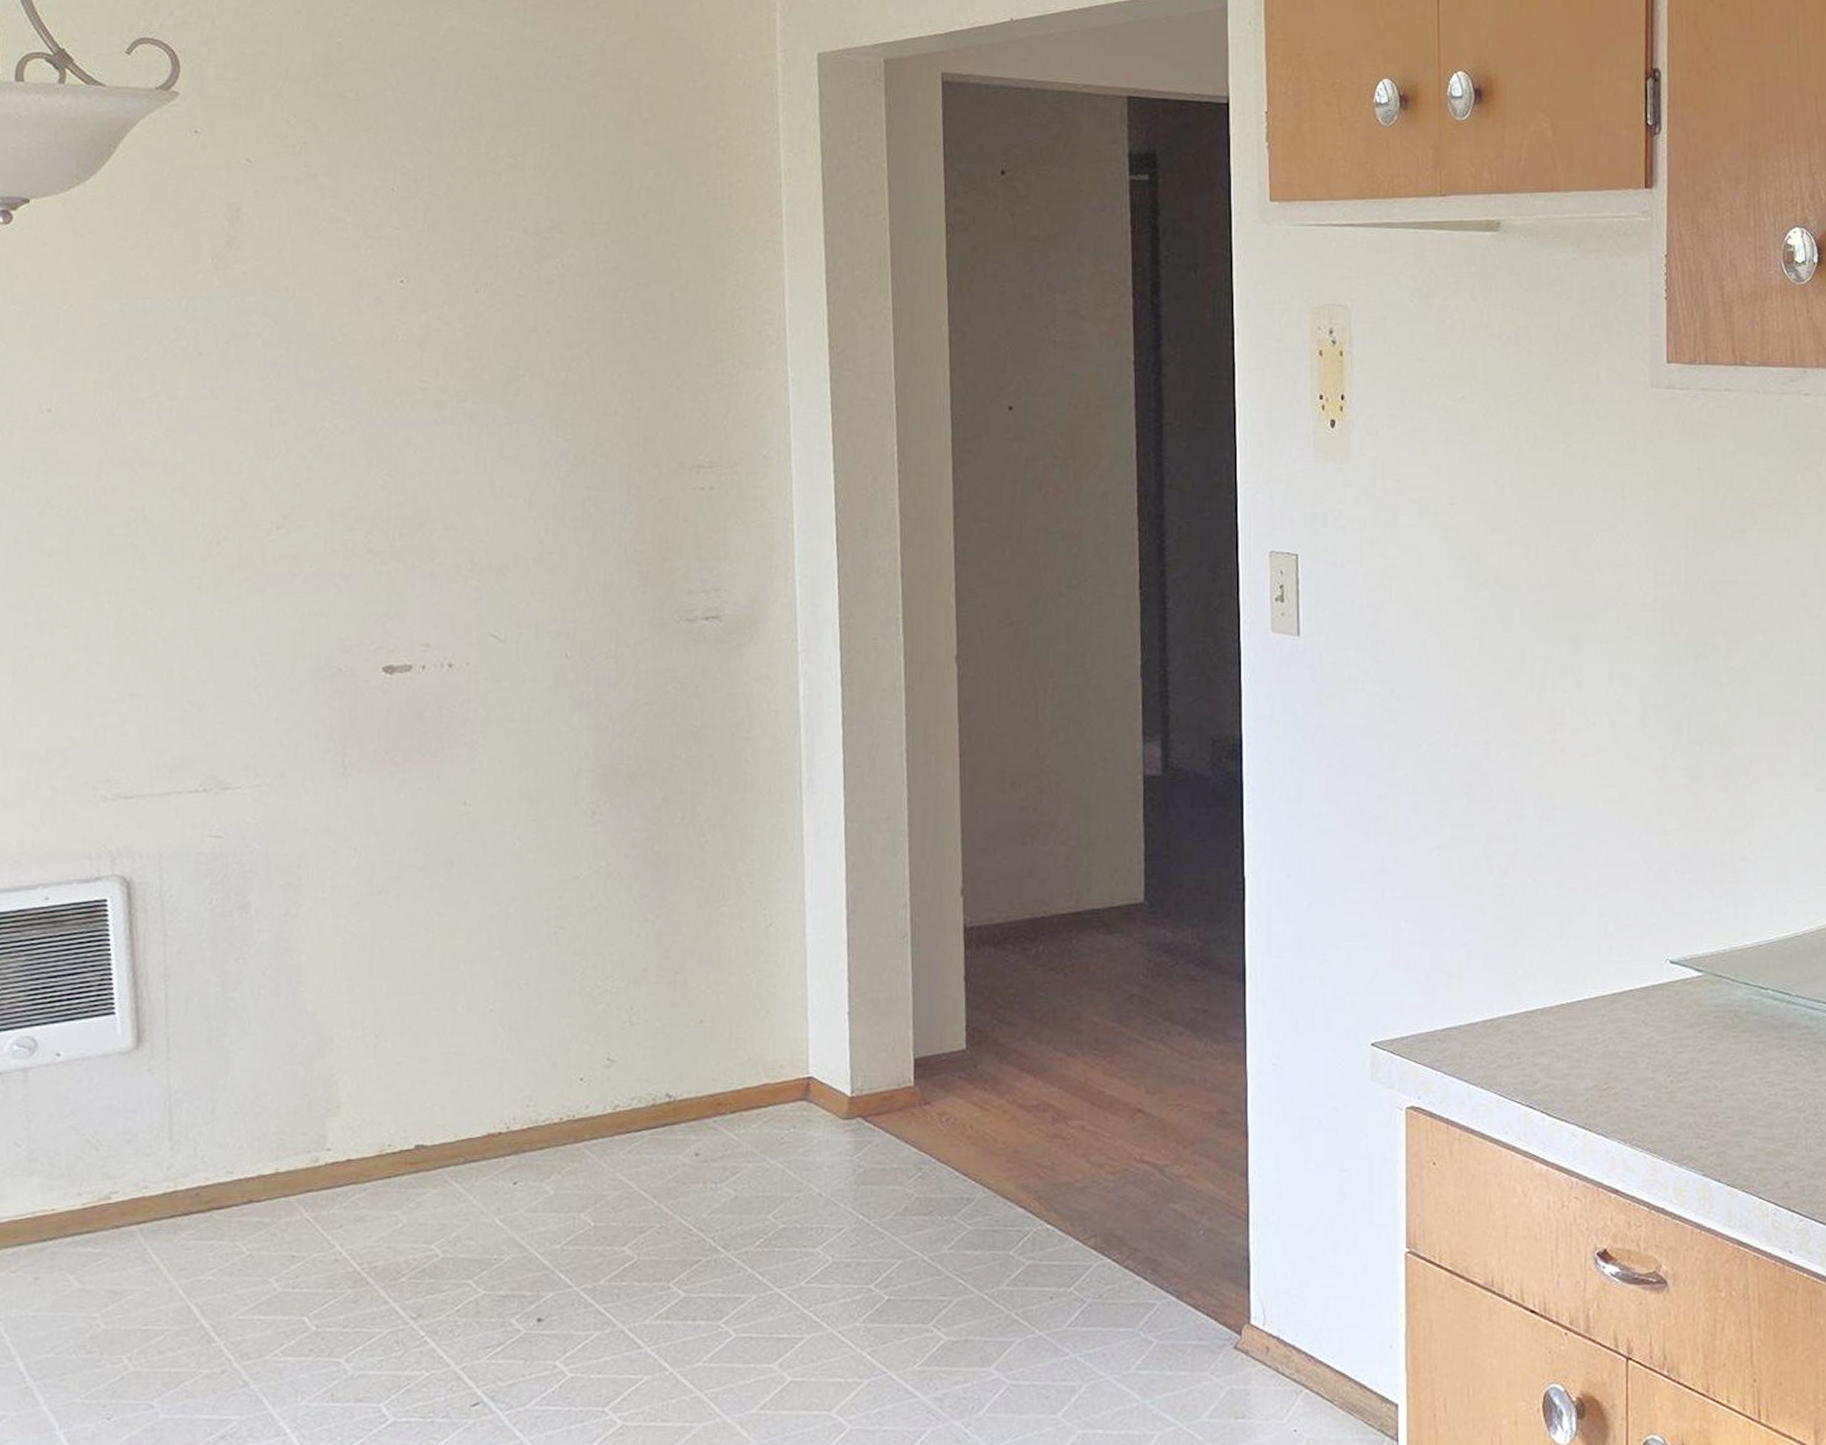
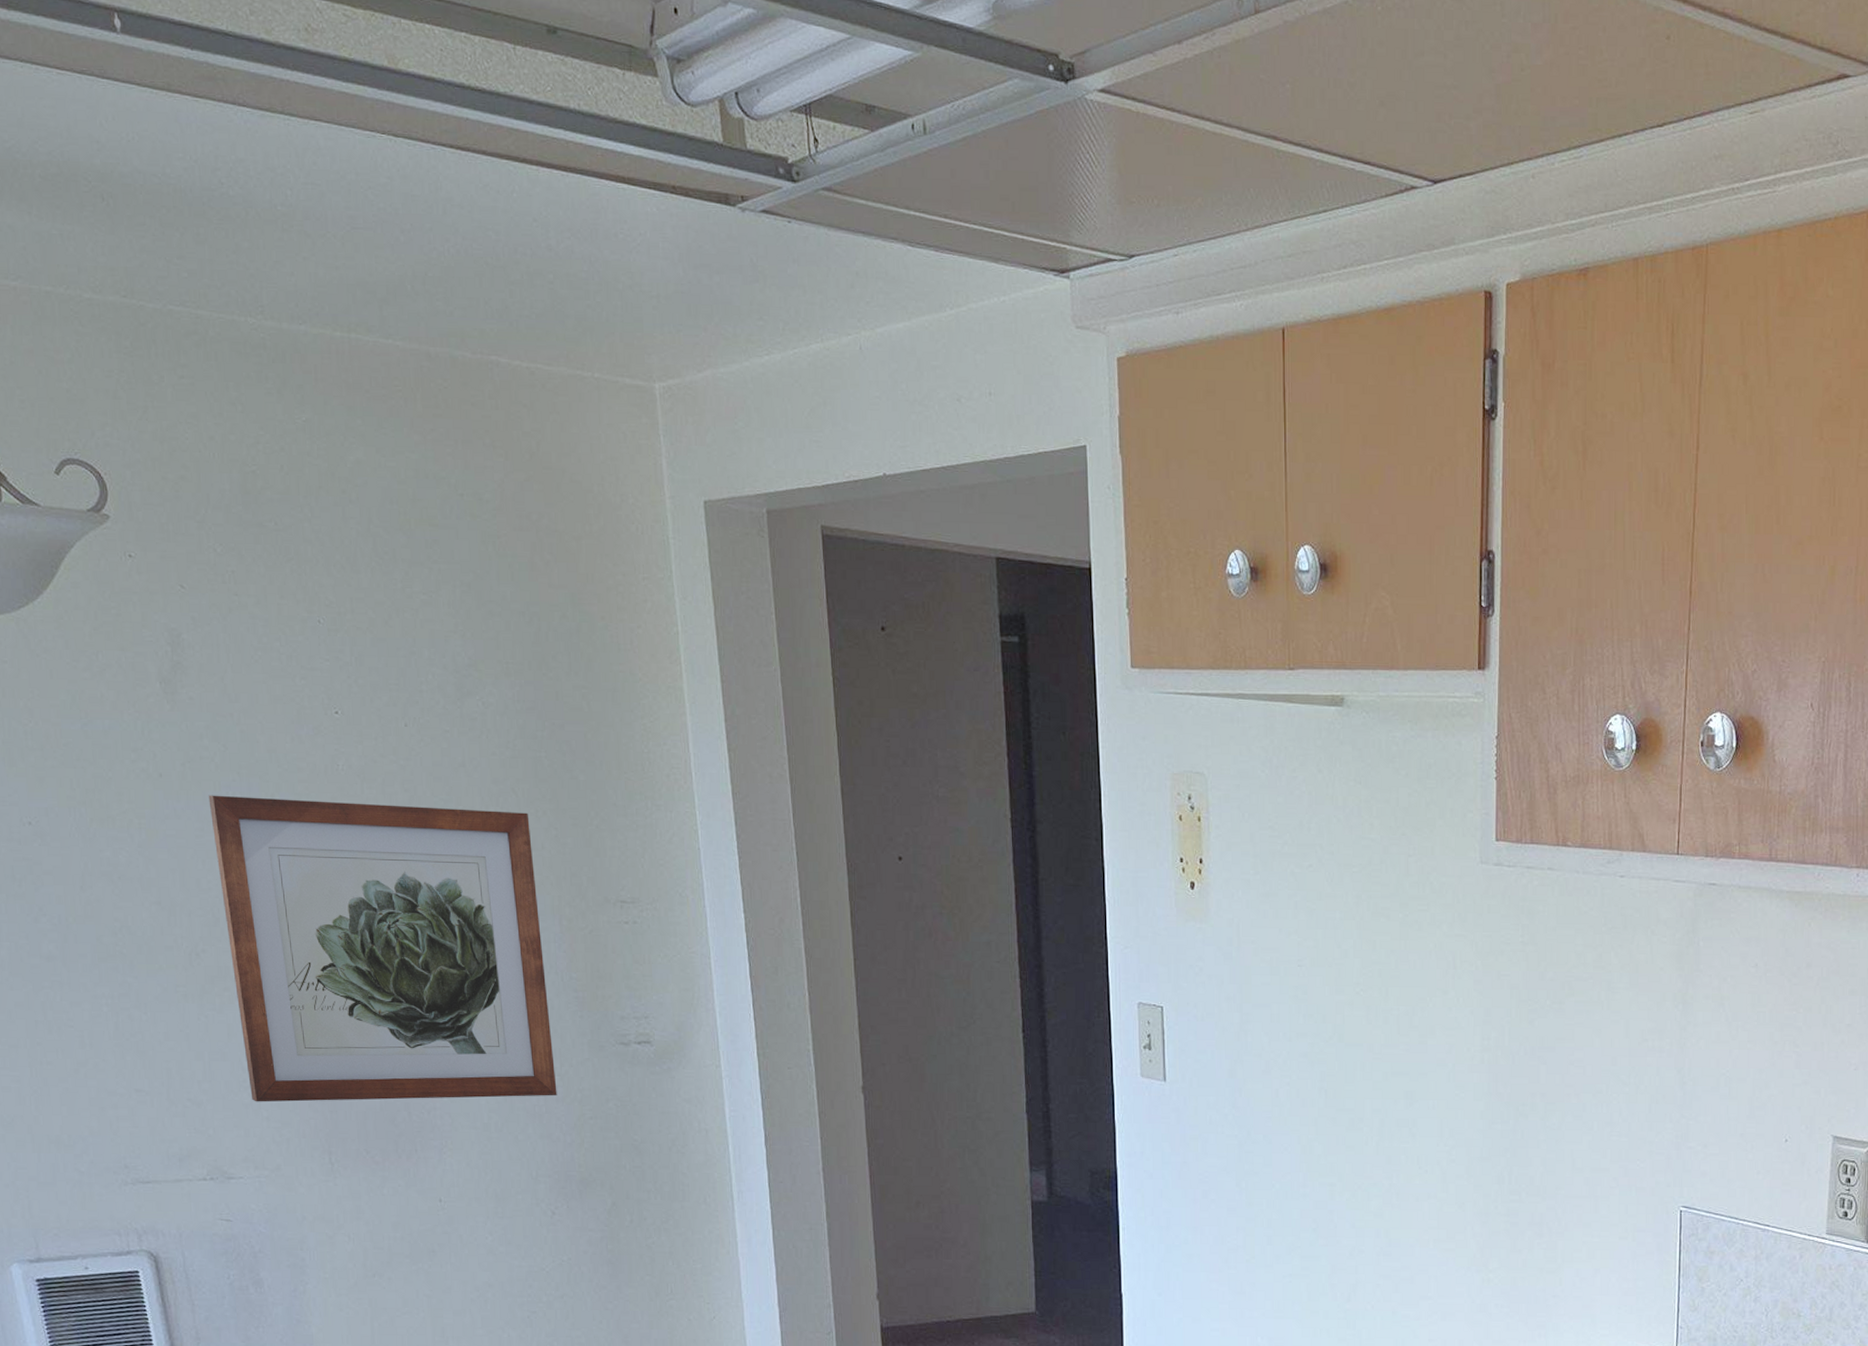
wall art: none [250,372,610,702] -> present [208,795,557,1102]

